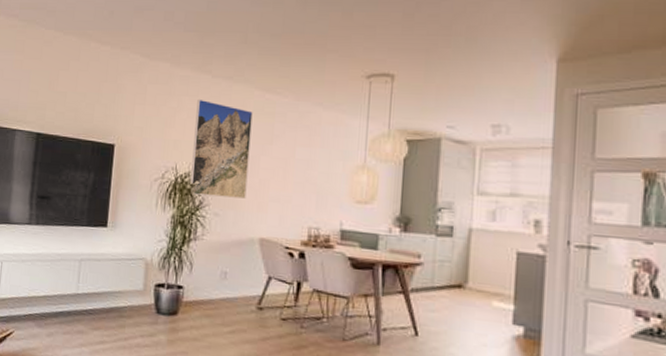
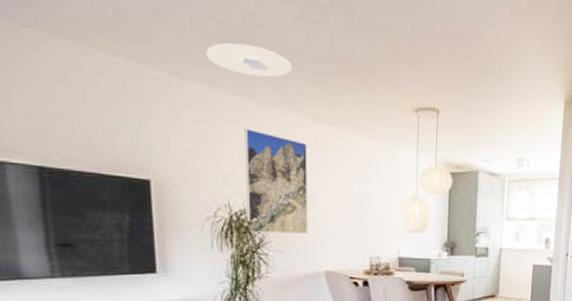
ceiling light: none [173,27,246,55] -> present [206,42,292,78]

